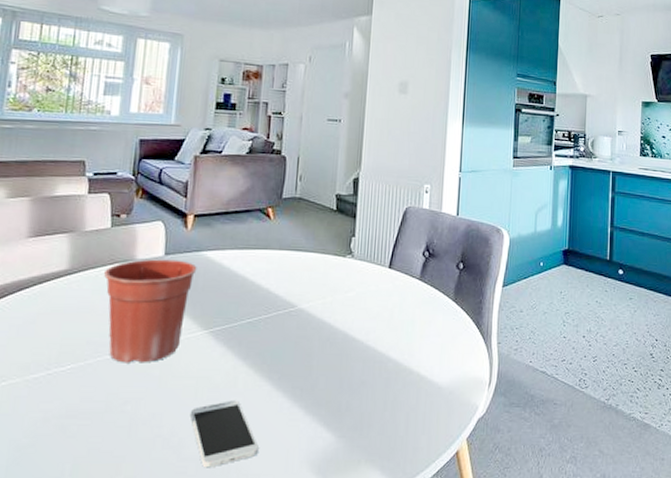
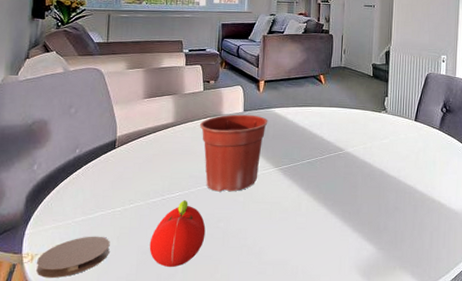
fruit: none [25,375,106,469] -> present [149,200,206,268]
smartphone: present [189,400,259,468] -> none [266,220,318,270]

